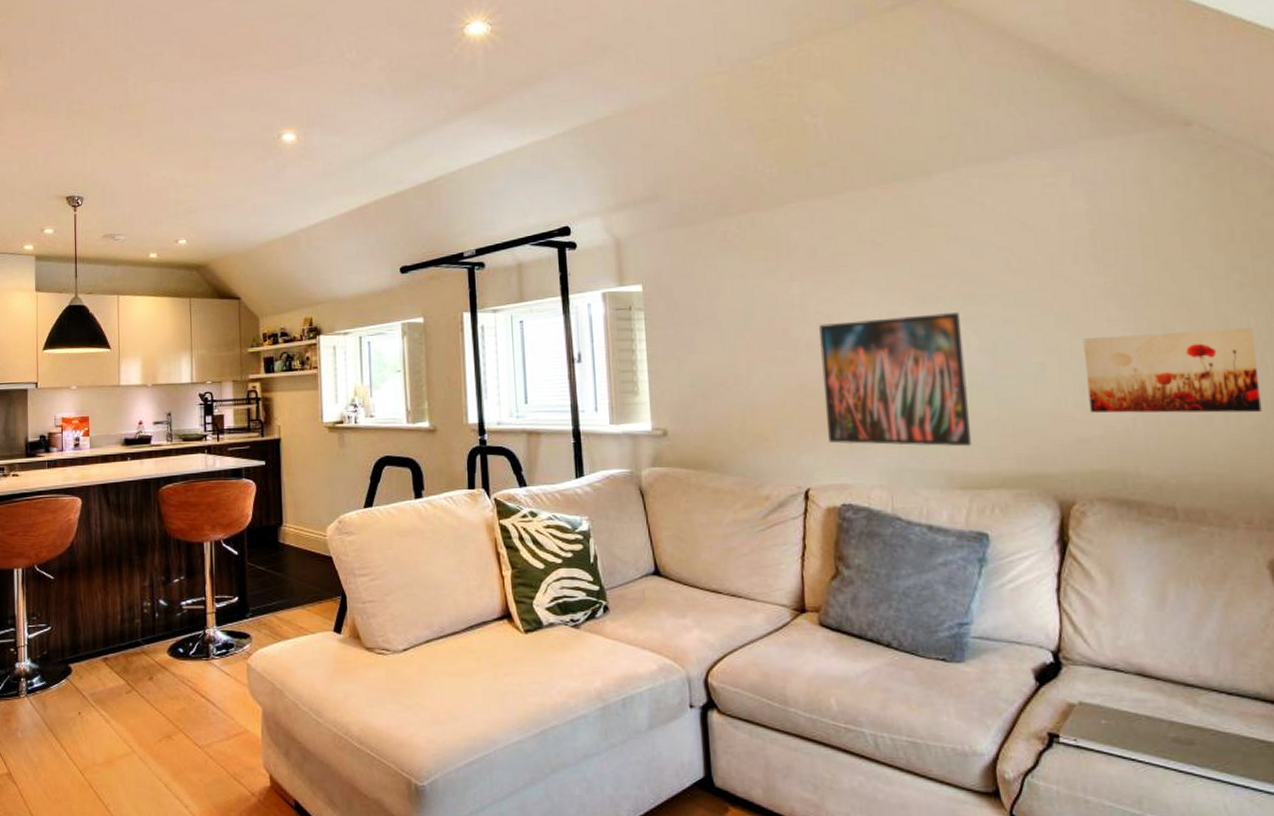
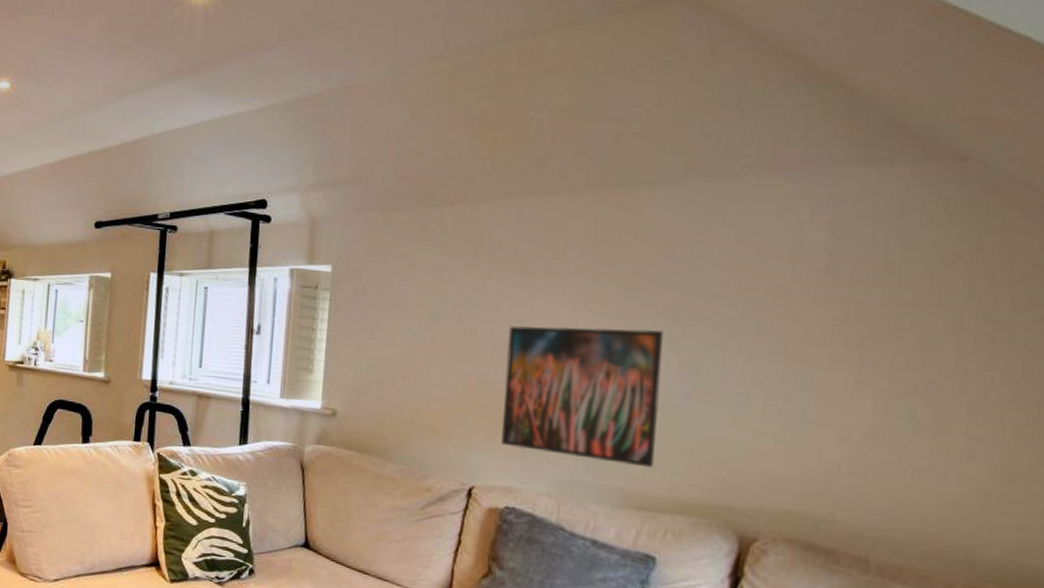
wall art: present [1082,327,1262,413] -> none [791,374,996,476]

